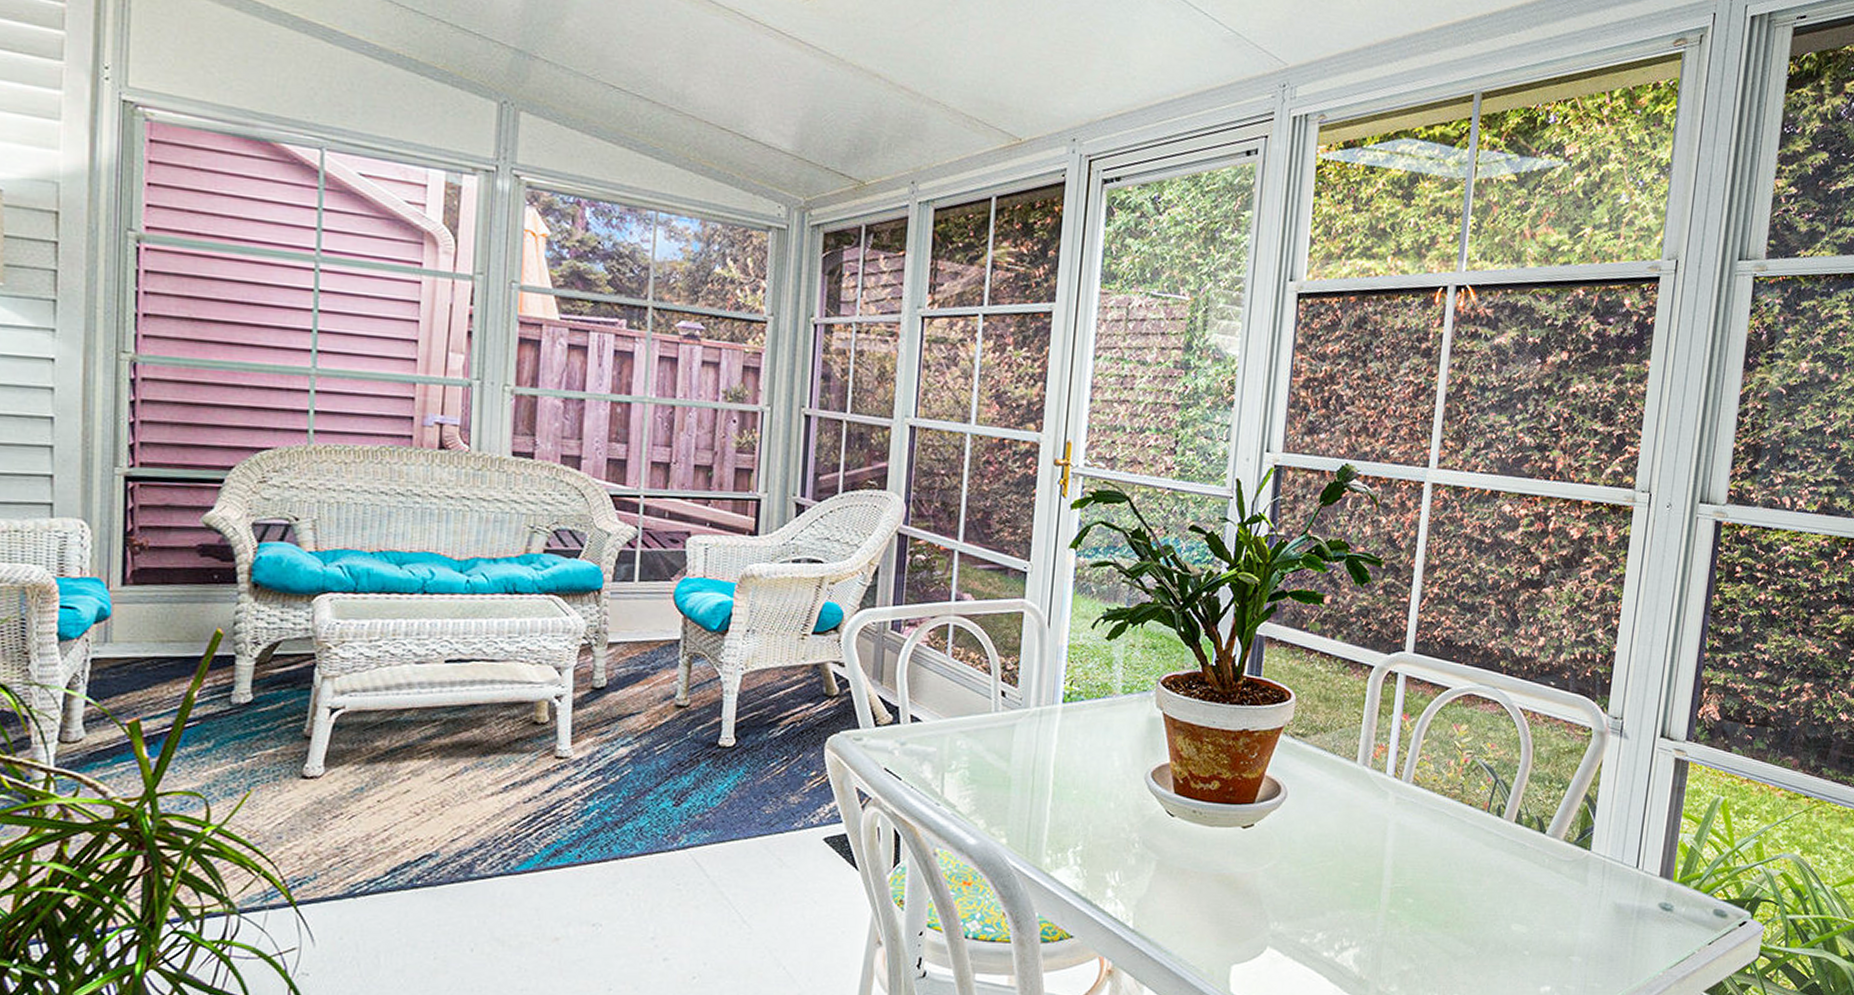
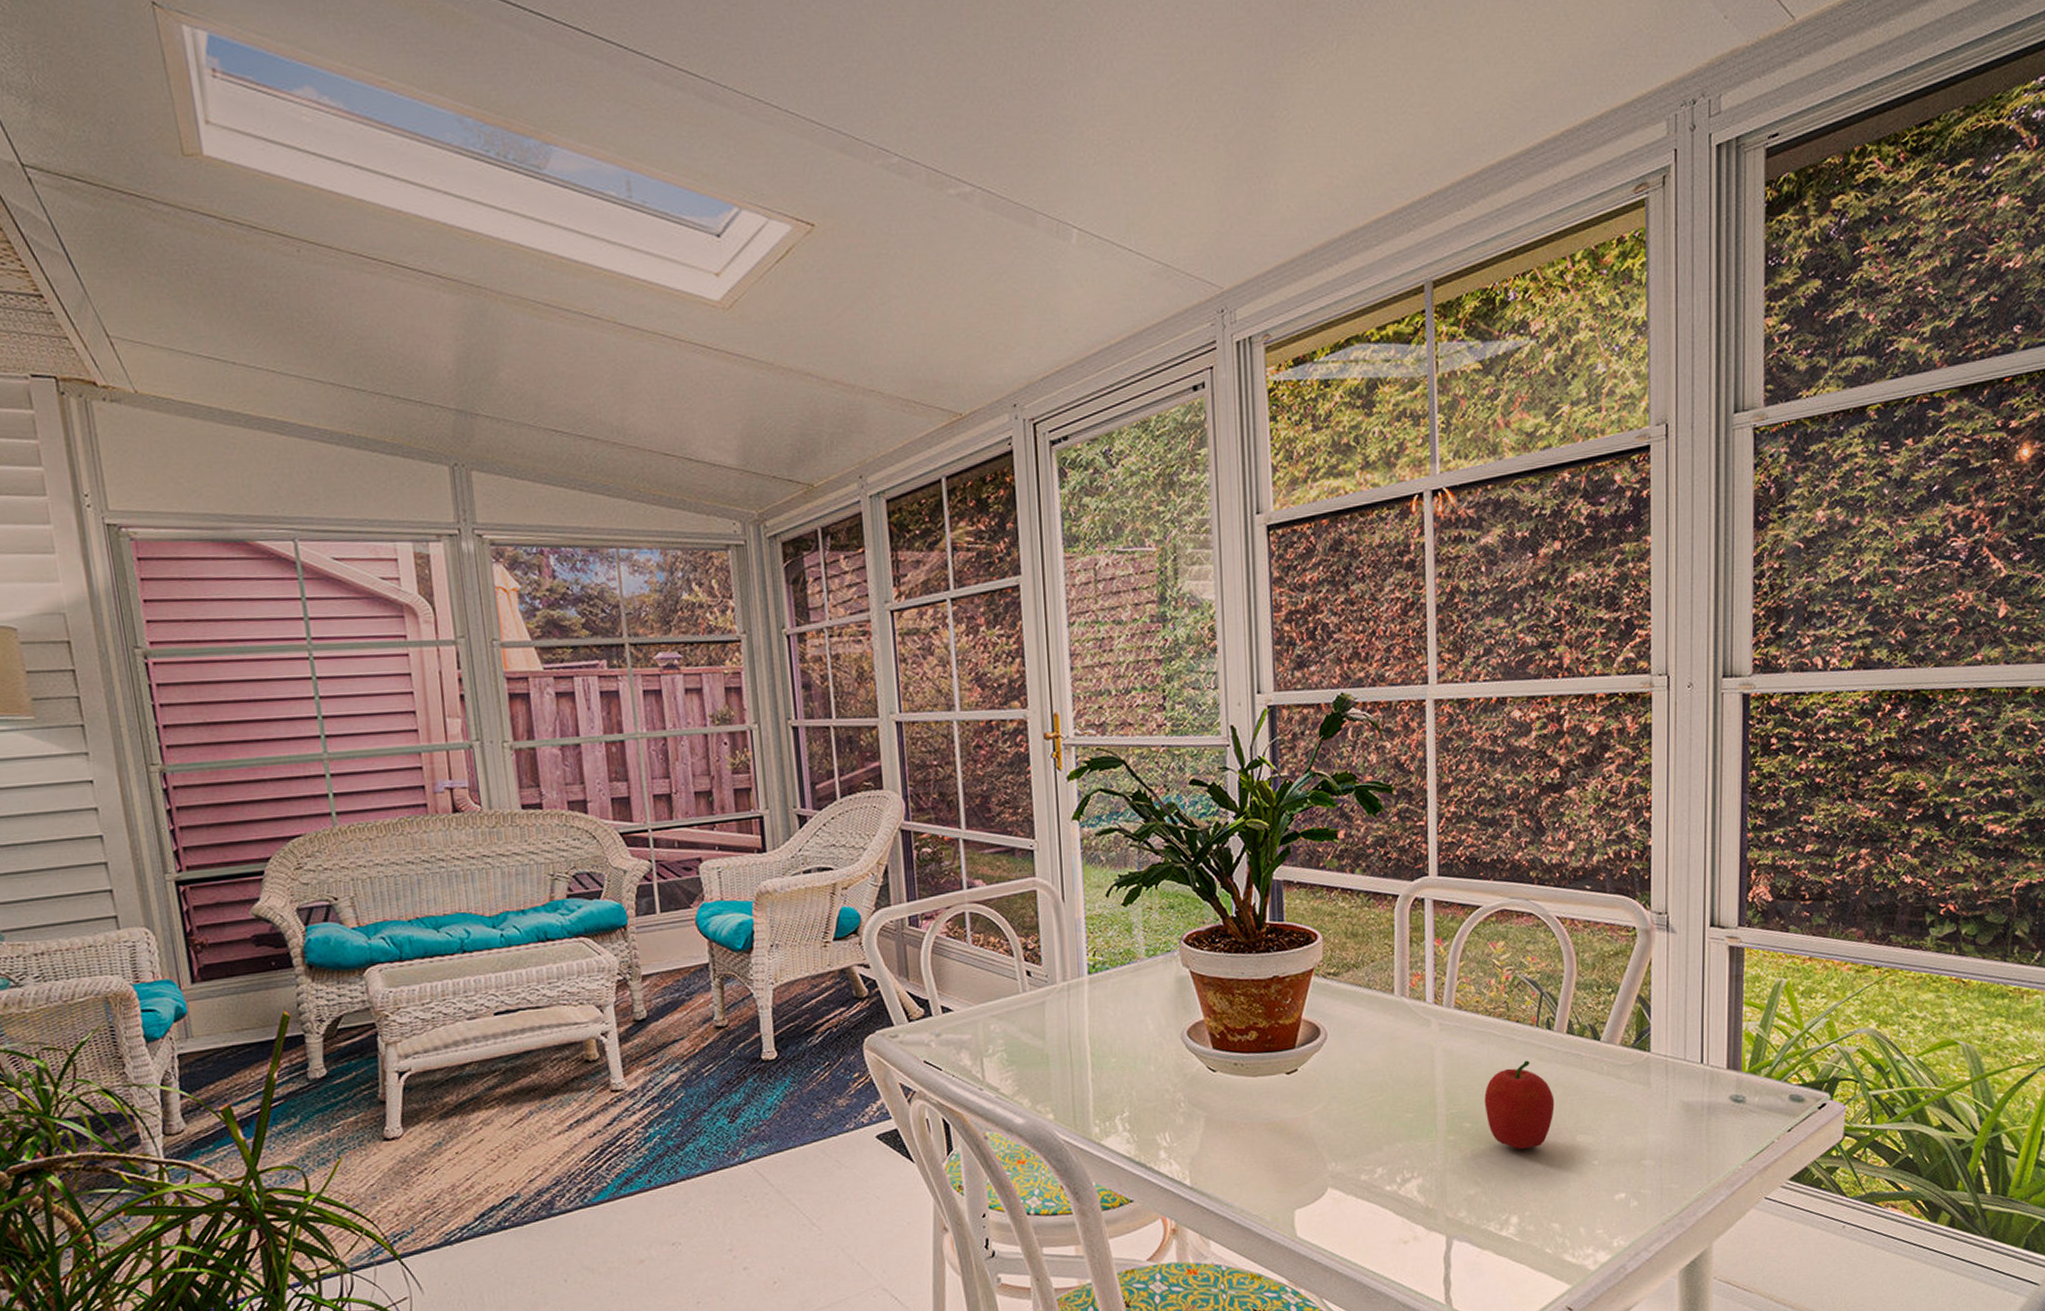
fruit: none [1428,844,1496,932] -> present [1484,1060,1555,1150]

